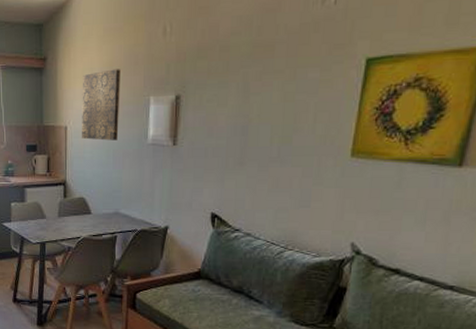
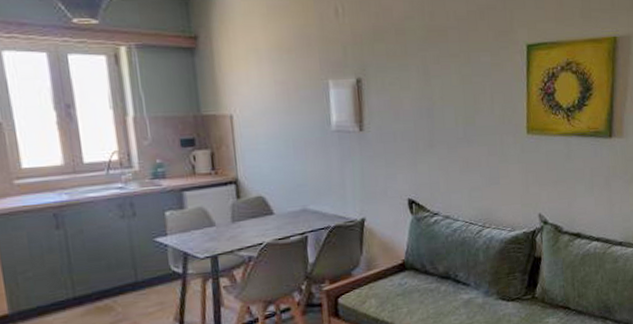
wall art: present [82,69,121,141] -> none [247,50,297,130]

